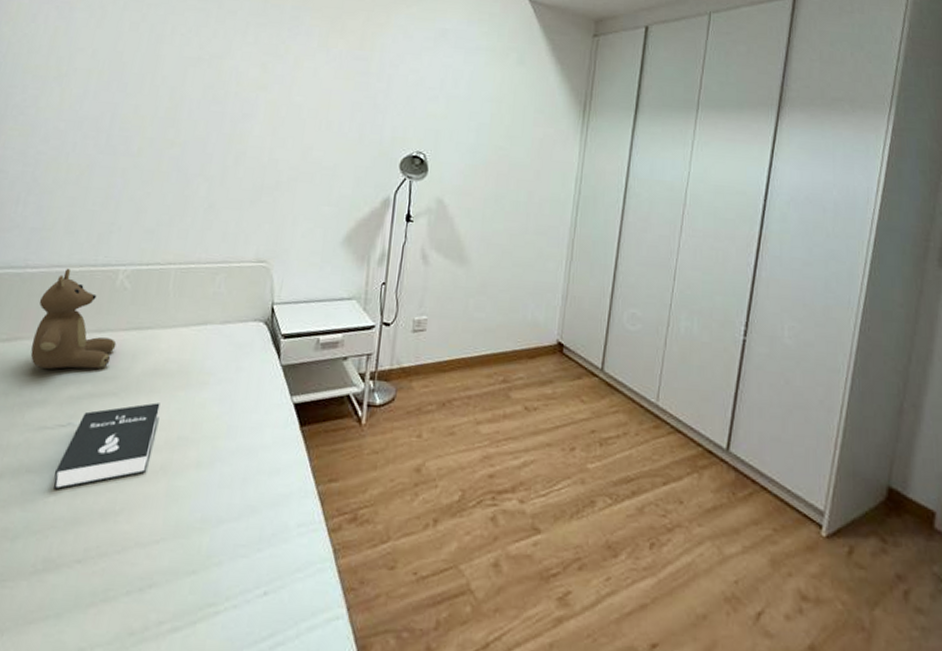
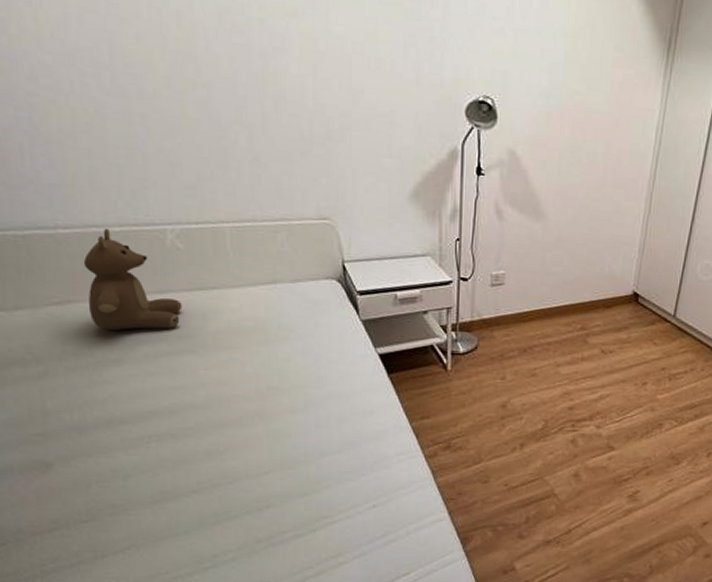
booklet: present [53,402,160,490] -> none [150,358,245,436]

